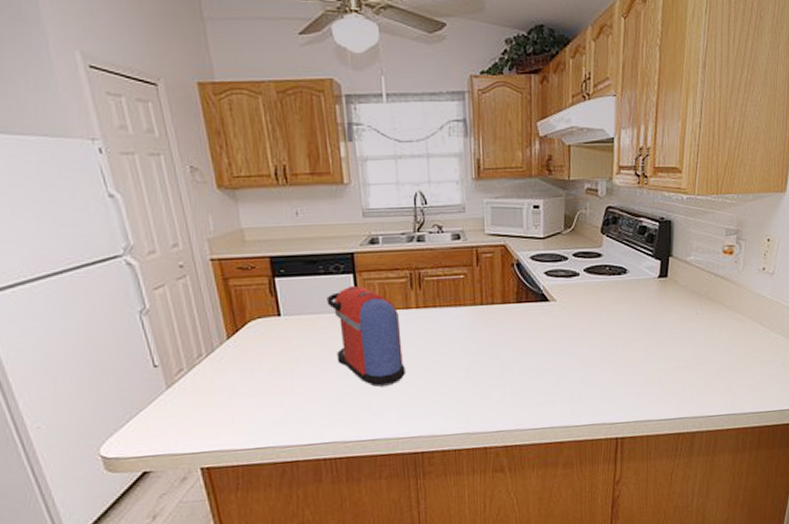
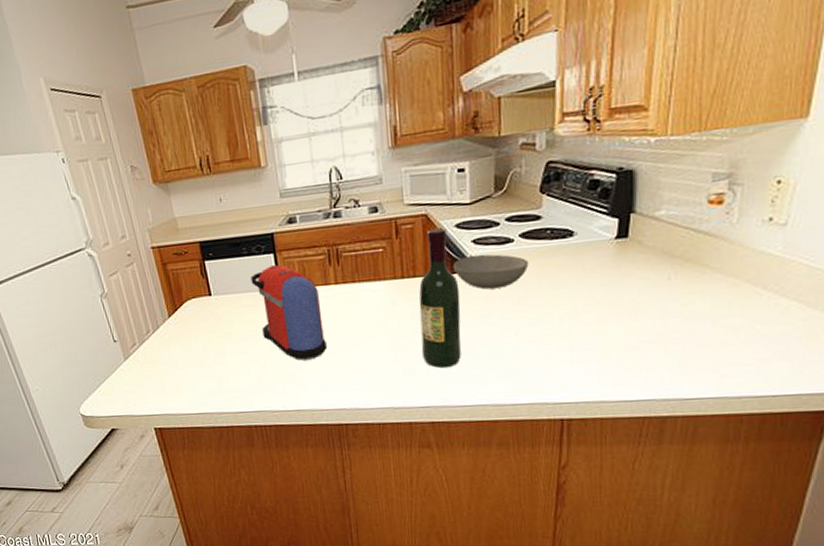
wine bottle: none [496,259,534,393] -> present [419,228,461,369]
bowl: none [527,285,592,318] -> present [453,254,529,290]

